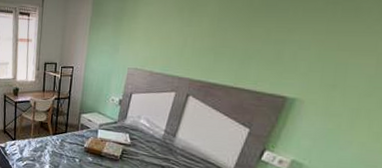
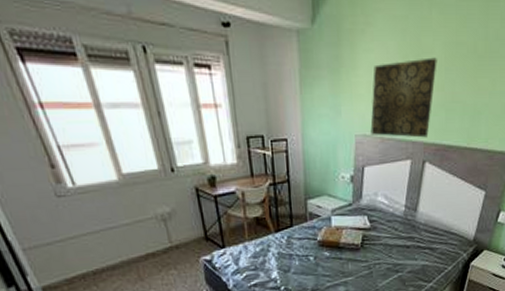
wall art: none [141,10,211,75] -> present [370,57,437,138]

